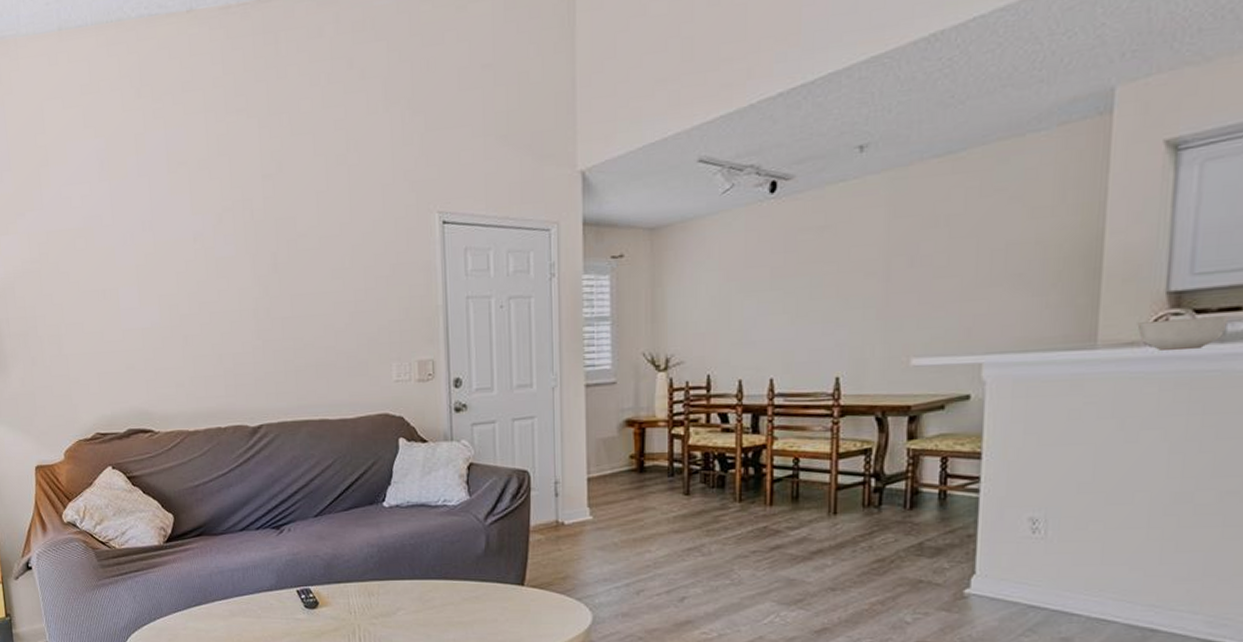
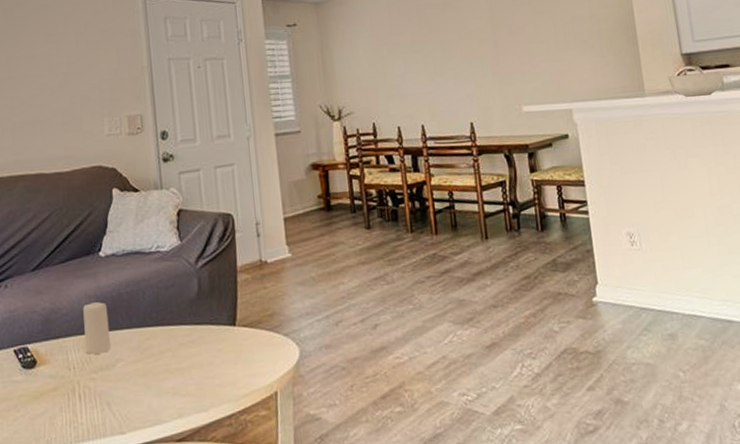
candle: none [365,552,393,601] -> present [83,302,112,355]

